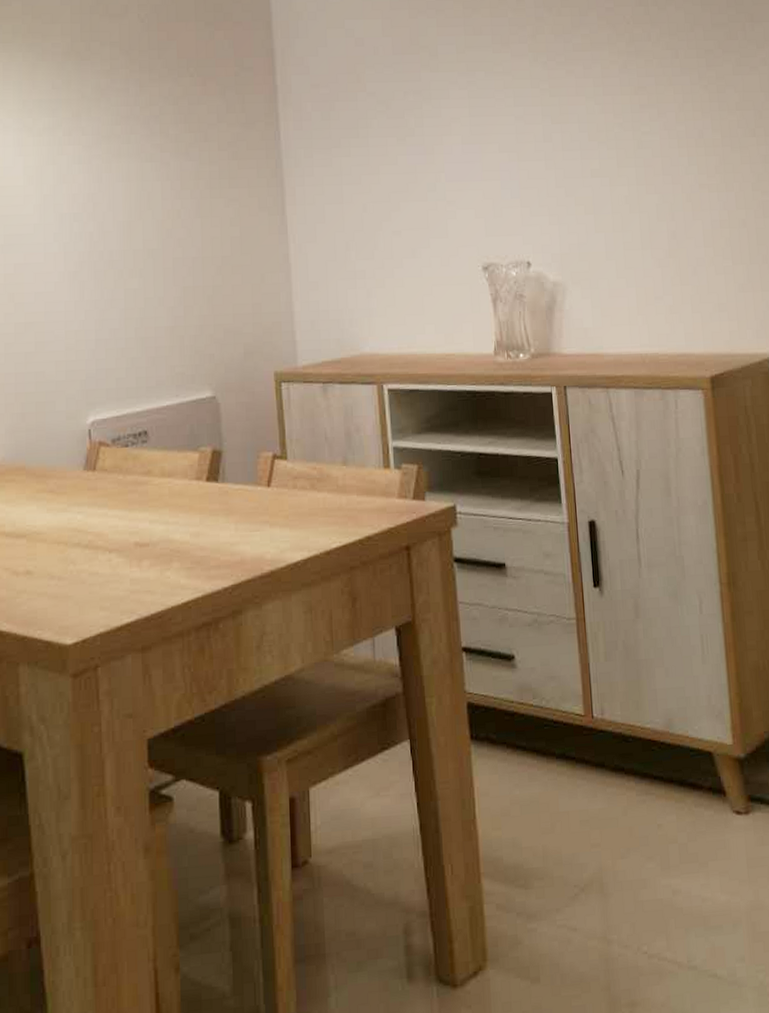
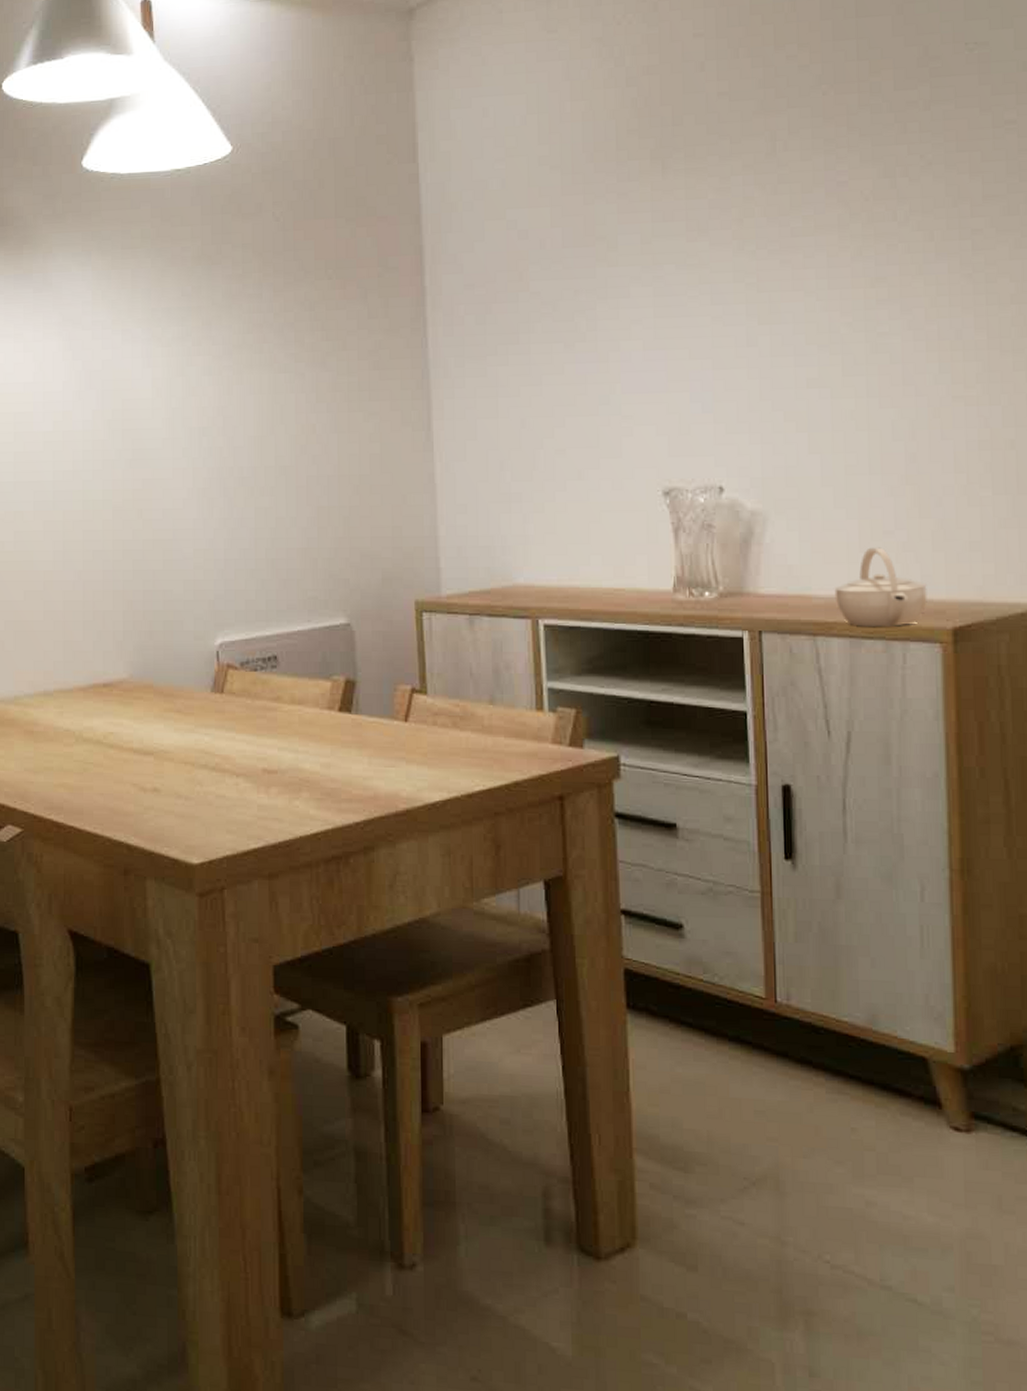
teapot: none [620,310,690,379] -> present [834,547,927,626]

